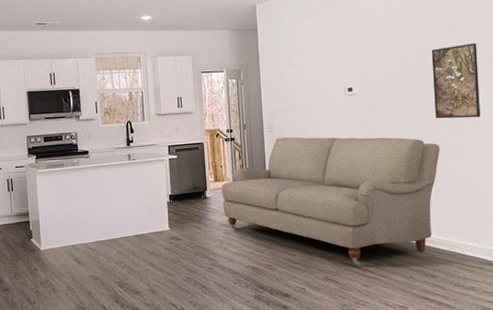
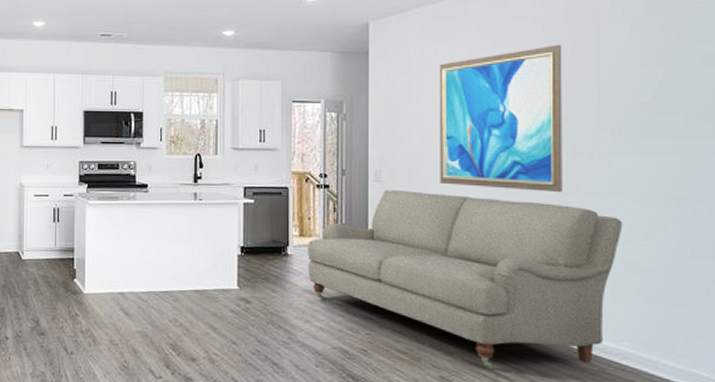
wall art: none [309,16,400,130] -> present [439,44,563,192]
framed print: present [431,42,481,119] -> none [616,84,690,188]

